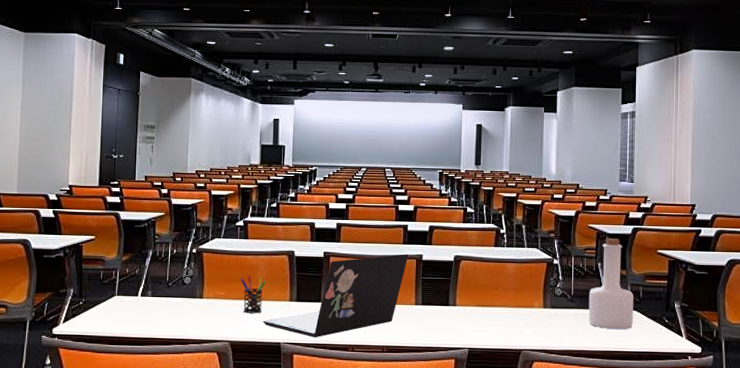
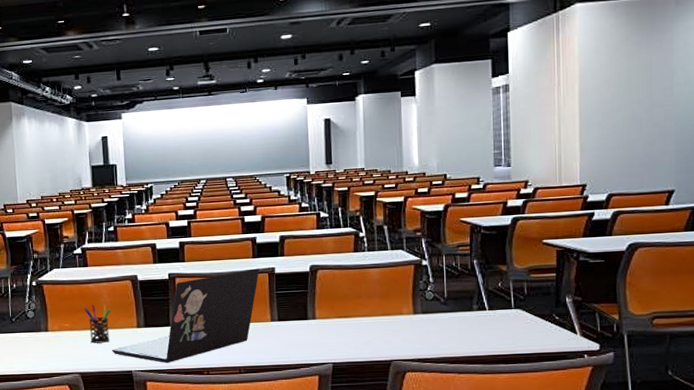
bottle: present [588,238,633,330] -> none [464,231,518,332]

